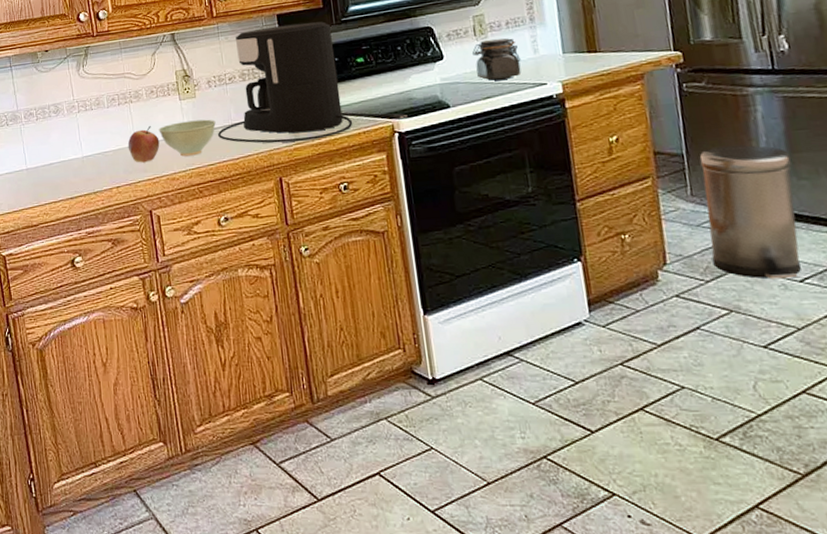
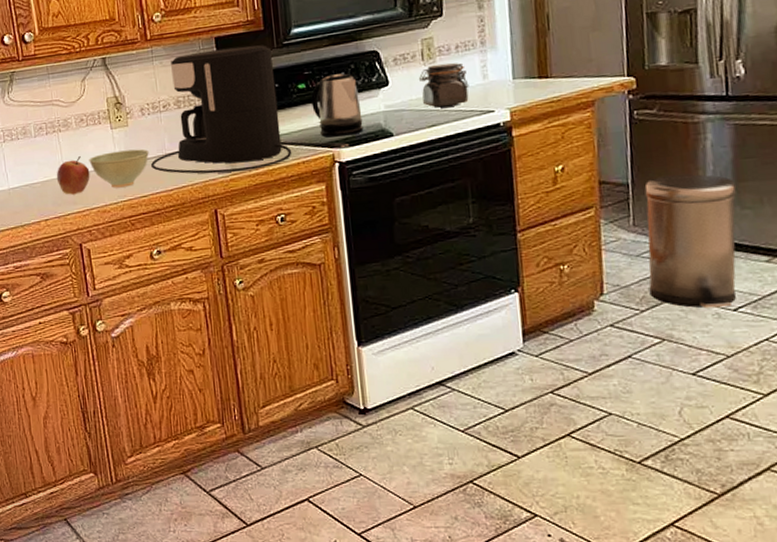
kettle: none [369,48,421,109] -> present [311,73,364,137]

